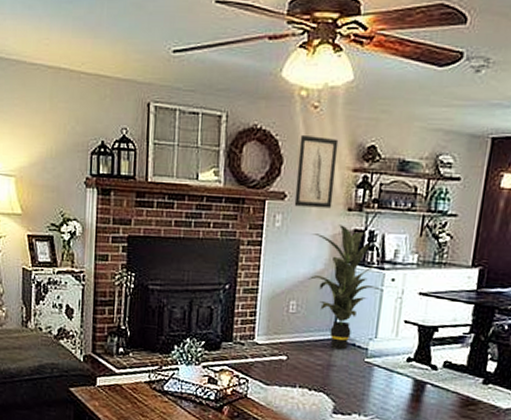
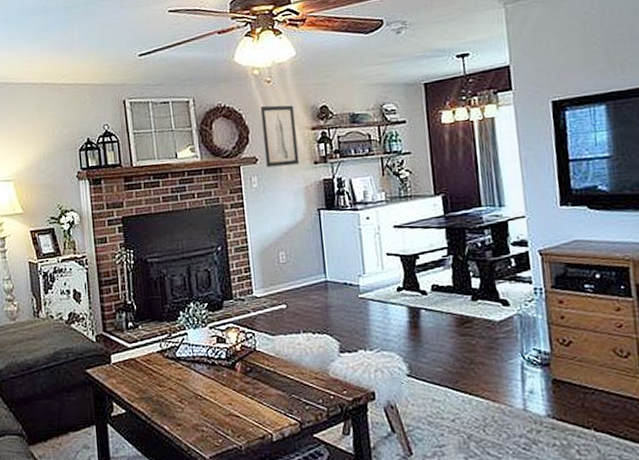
indoor plant: present [308,224,384,350] -> none [286,177,361,291]

